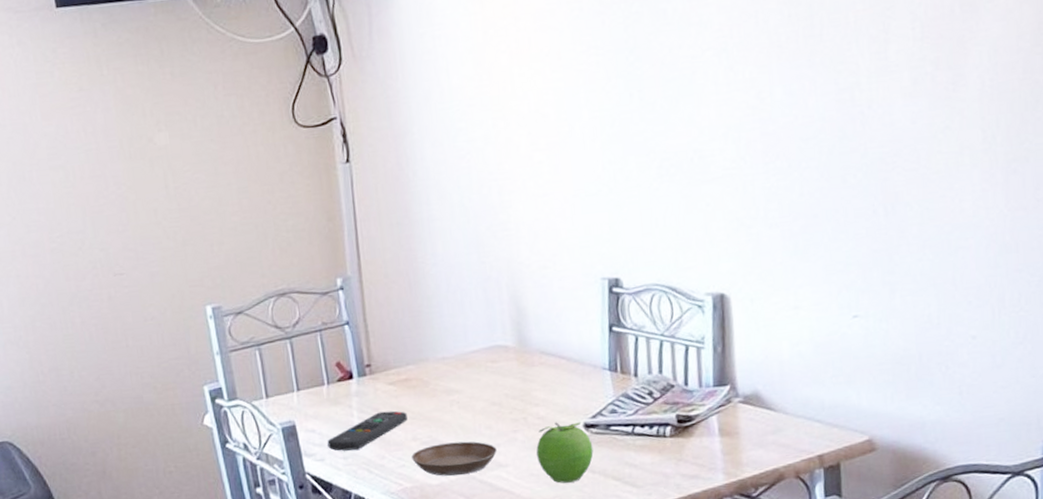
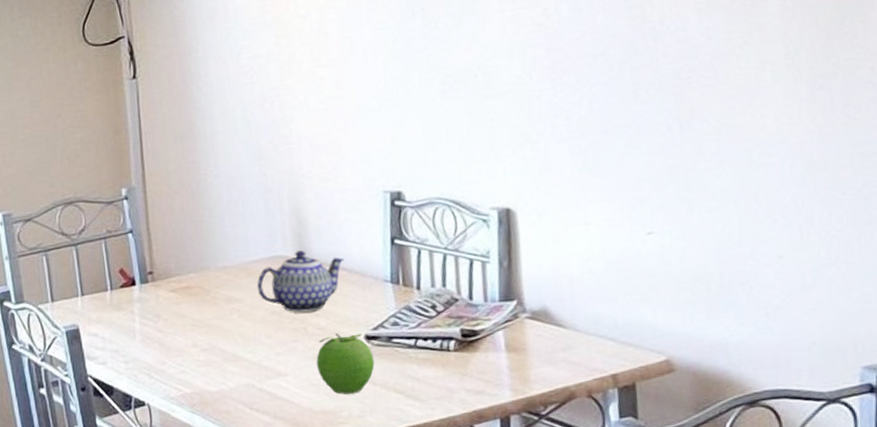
remote control: present [327,410,408,451] -> none [109,317,188,356]
saucer: present [412,441,497,476] -> none [192,349,277,384]
teapot: none [476,339,564,403] -> present [256,250,345,313]

